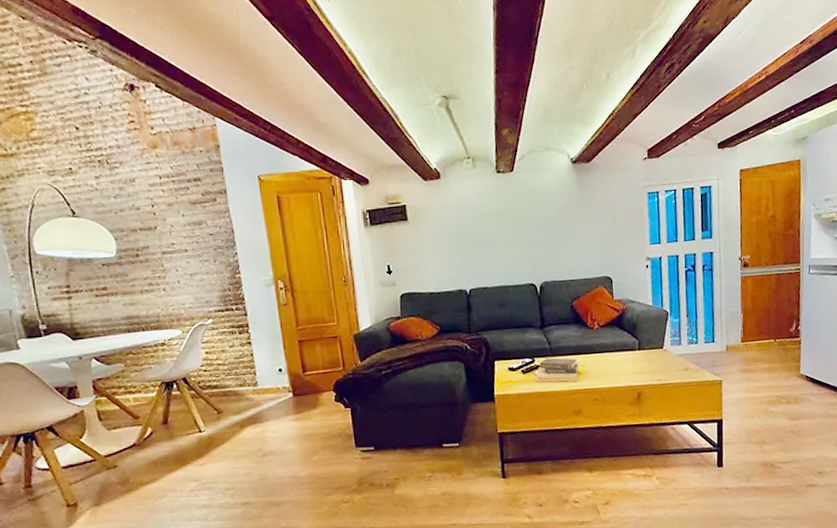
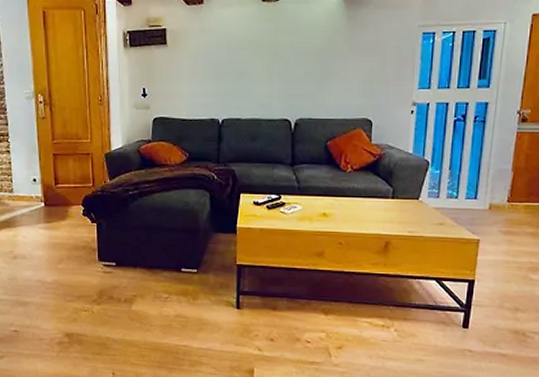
books: present [535,357,579,382] -> none [280,196,326,224]

